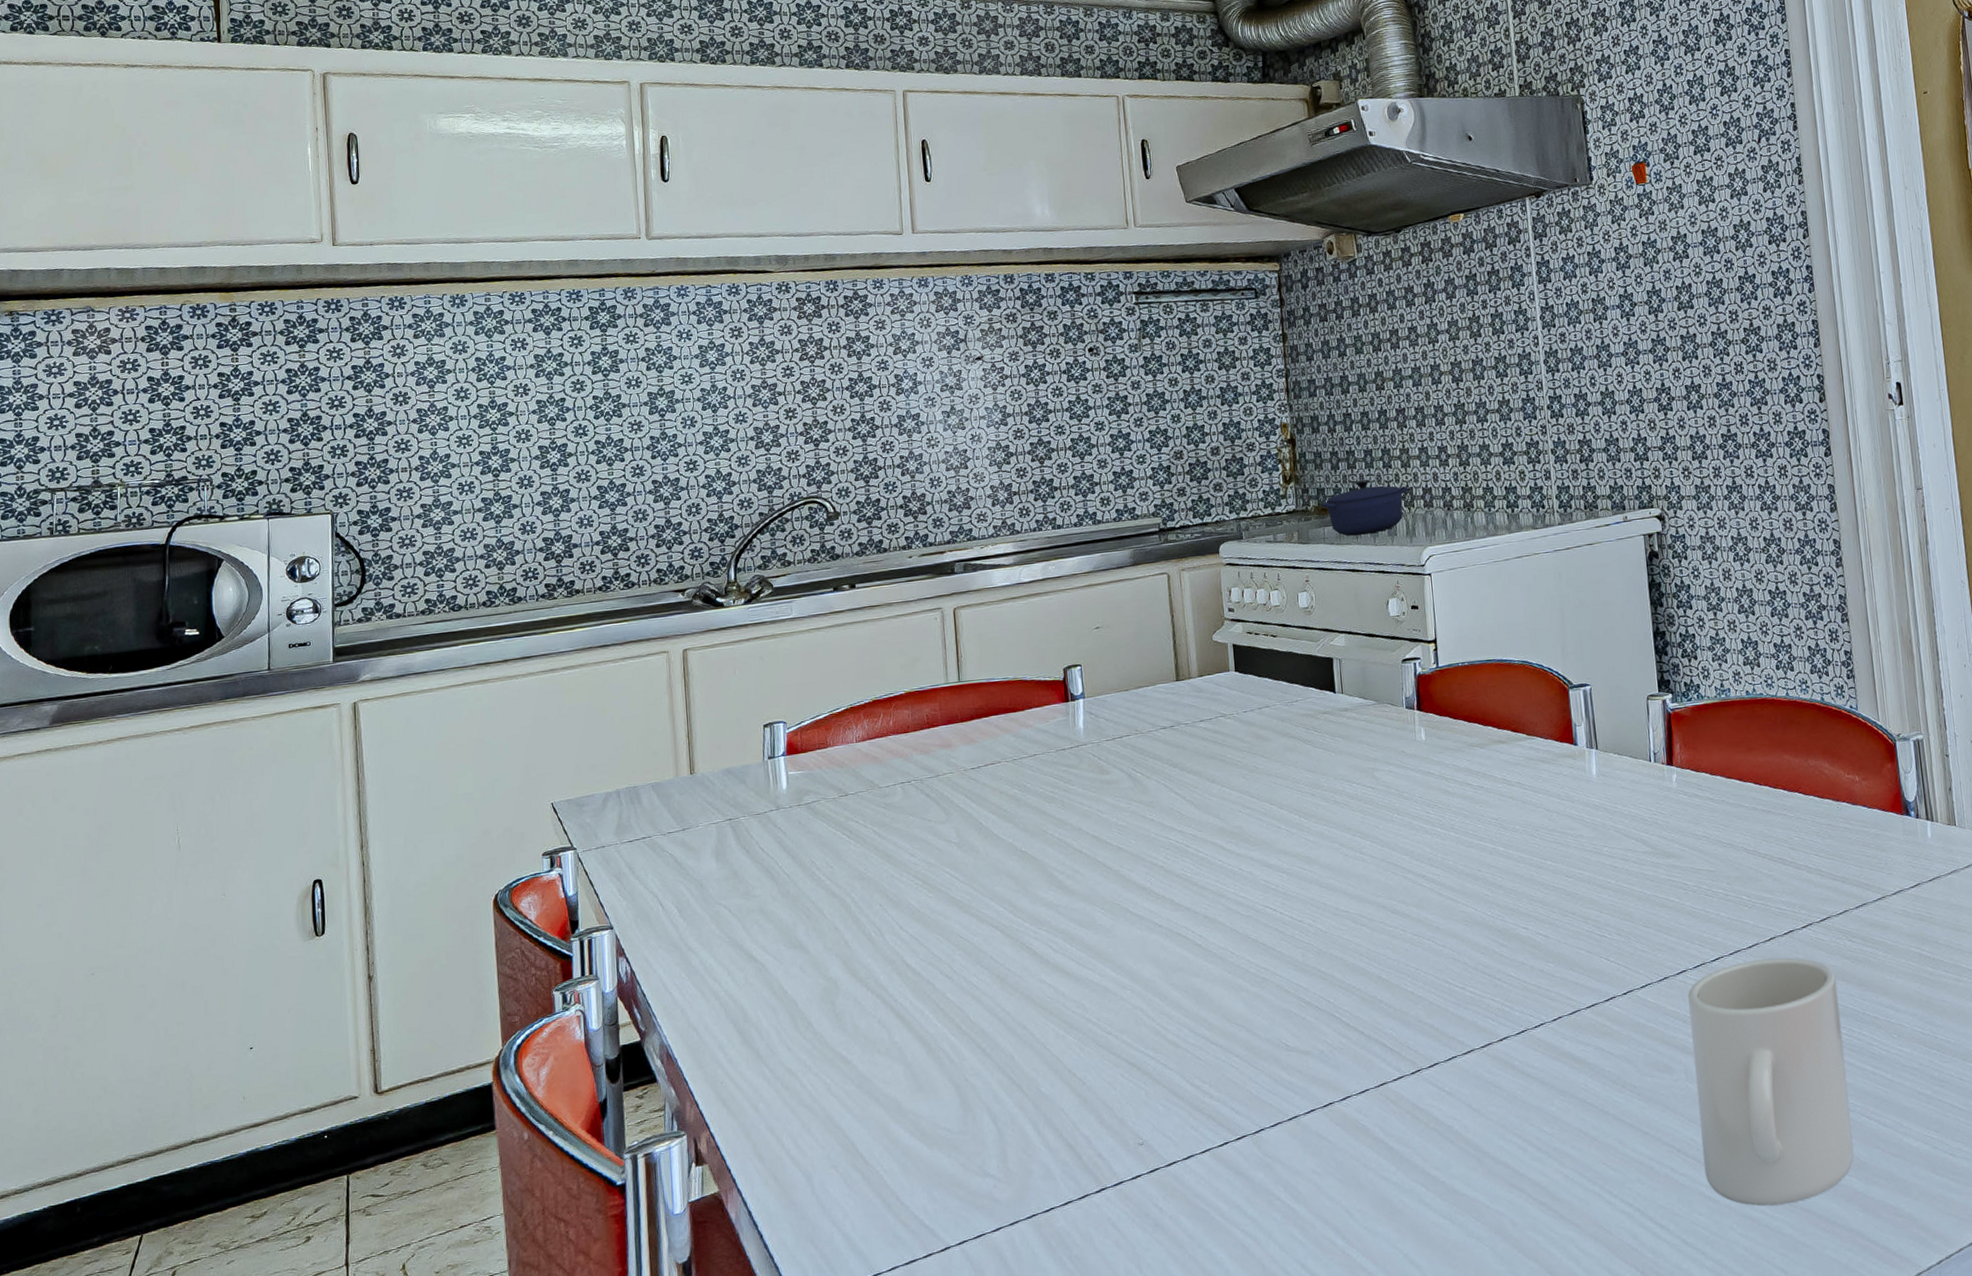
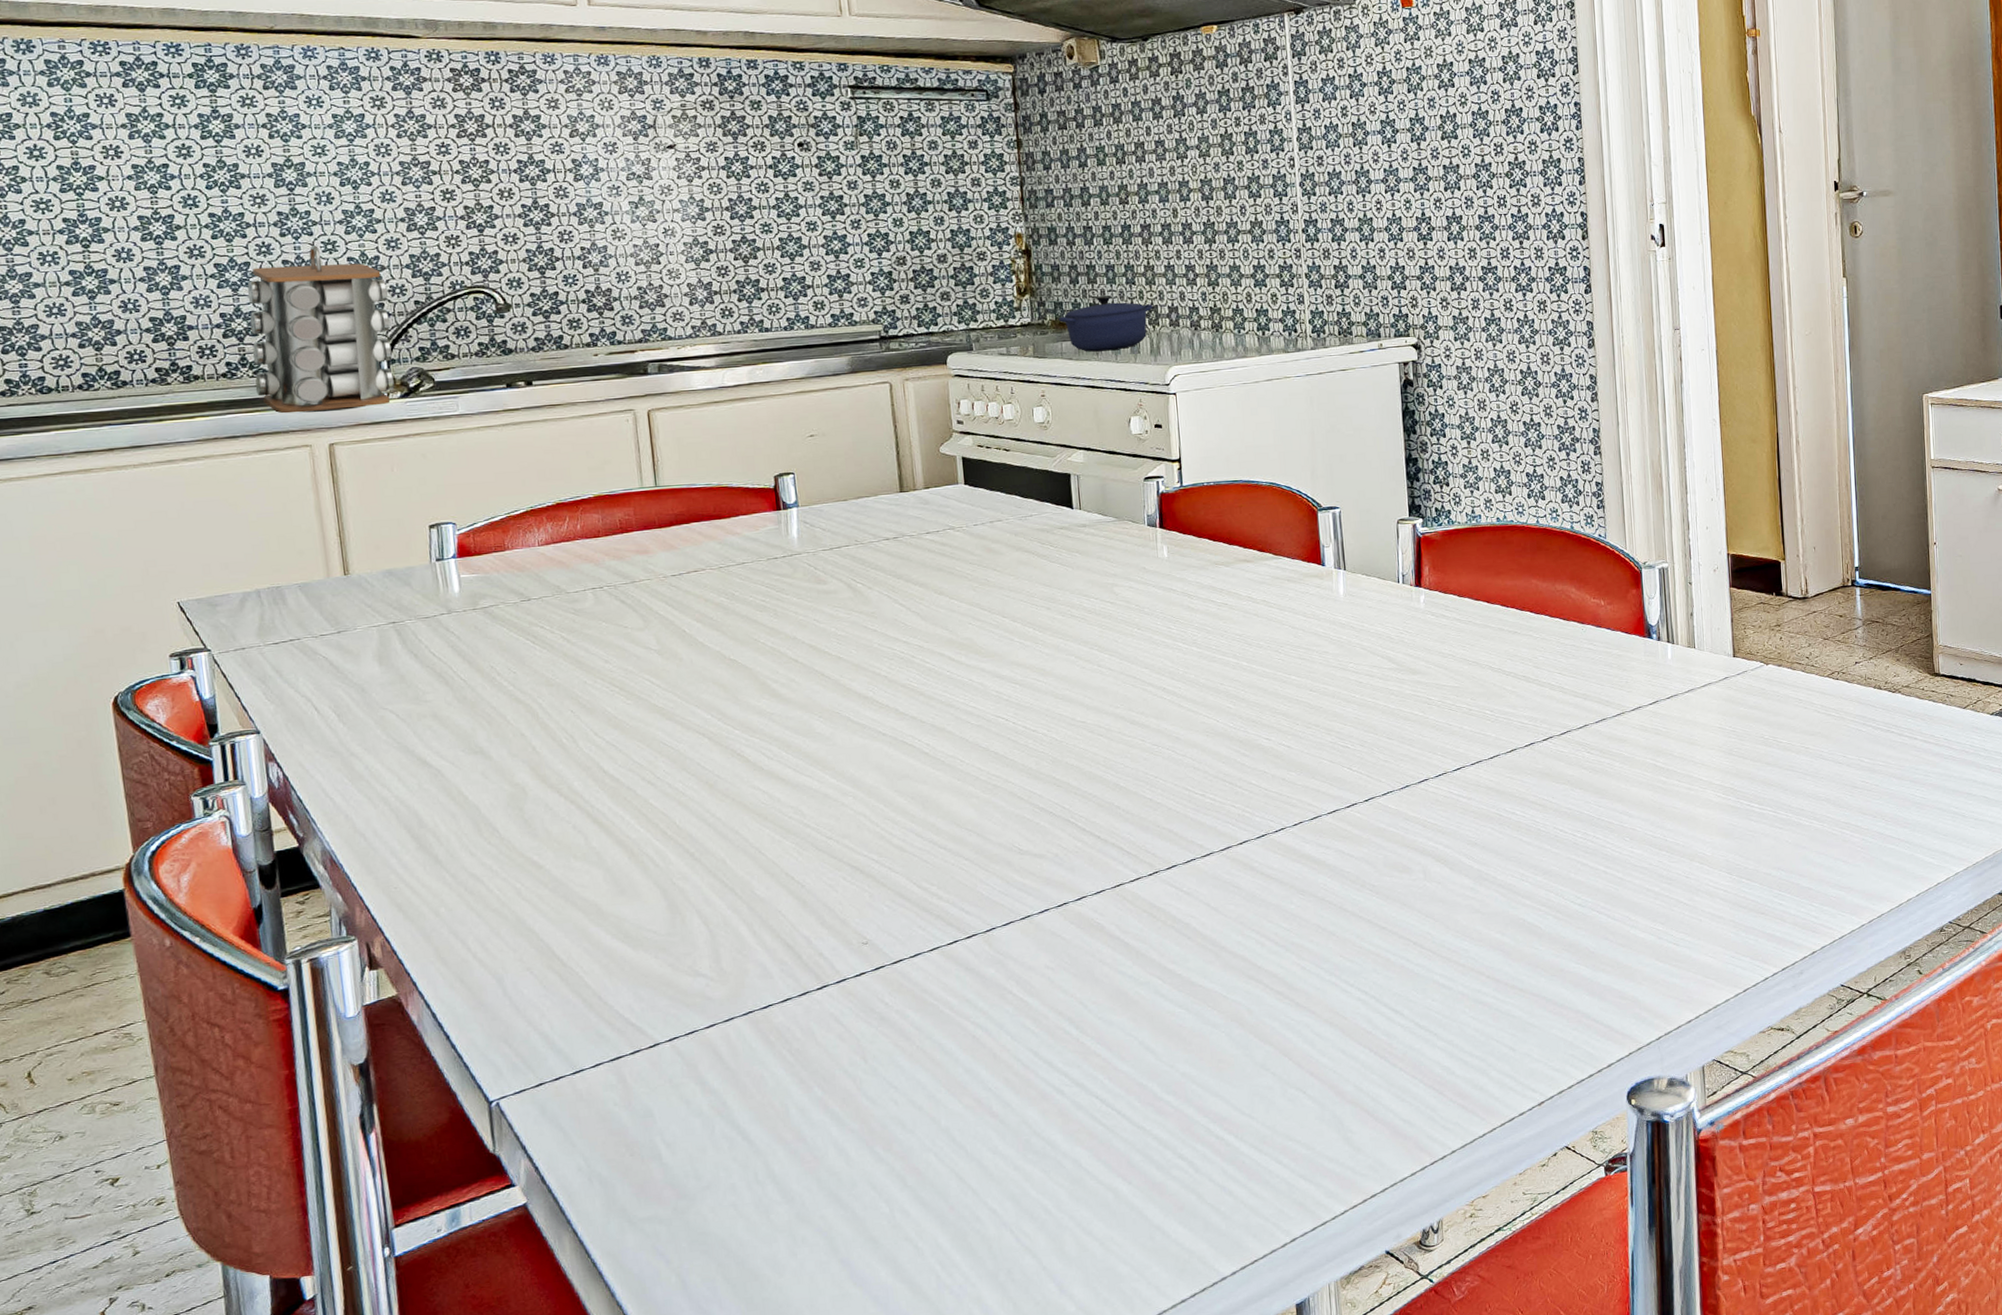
spice rack: none [622,465,740,623] -> present [247,245,395,414]
cup: present [1688,957,1854,1206] -> none [1429,768,1583,992]

